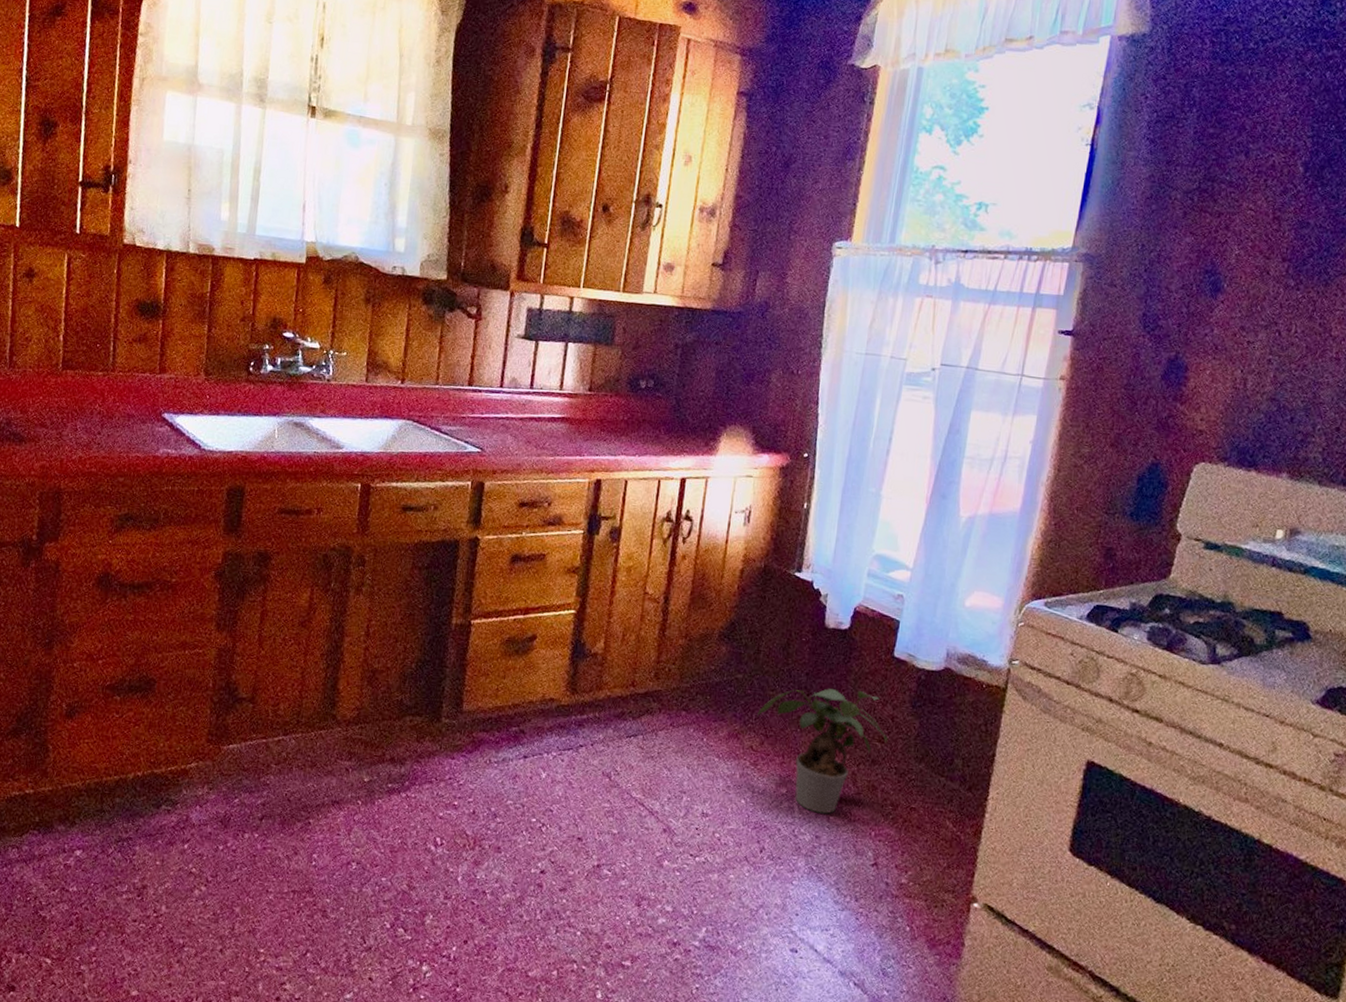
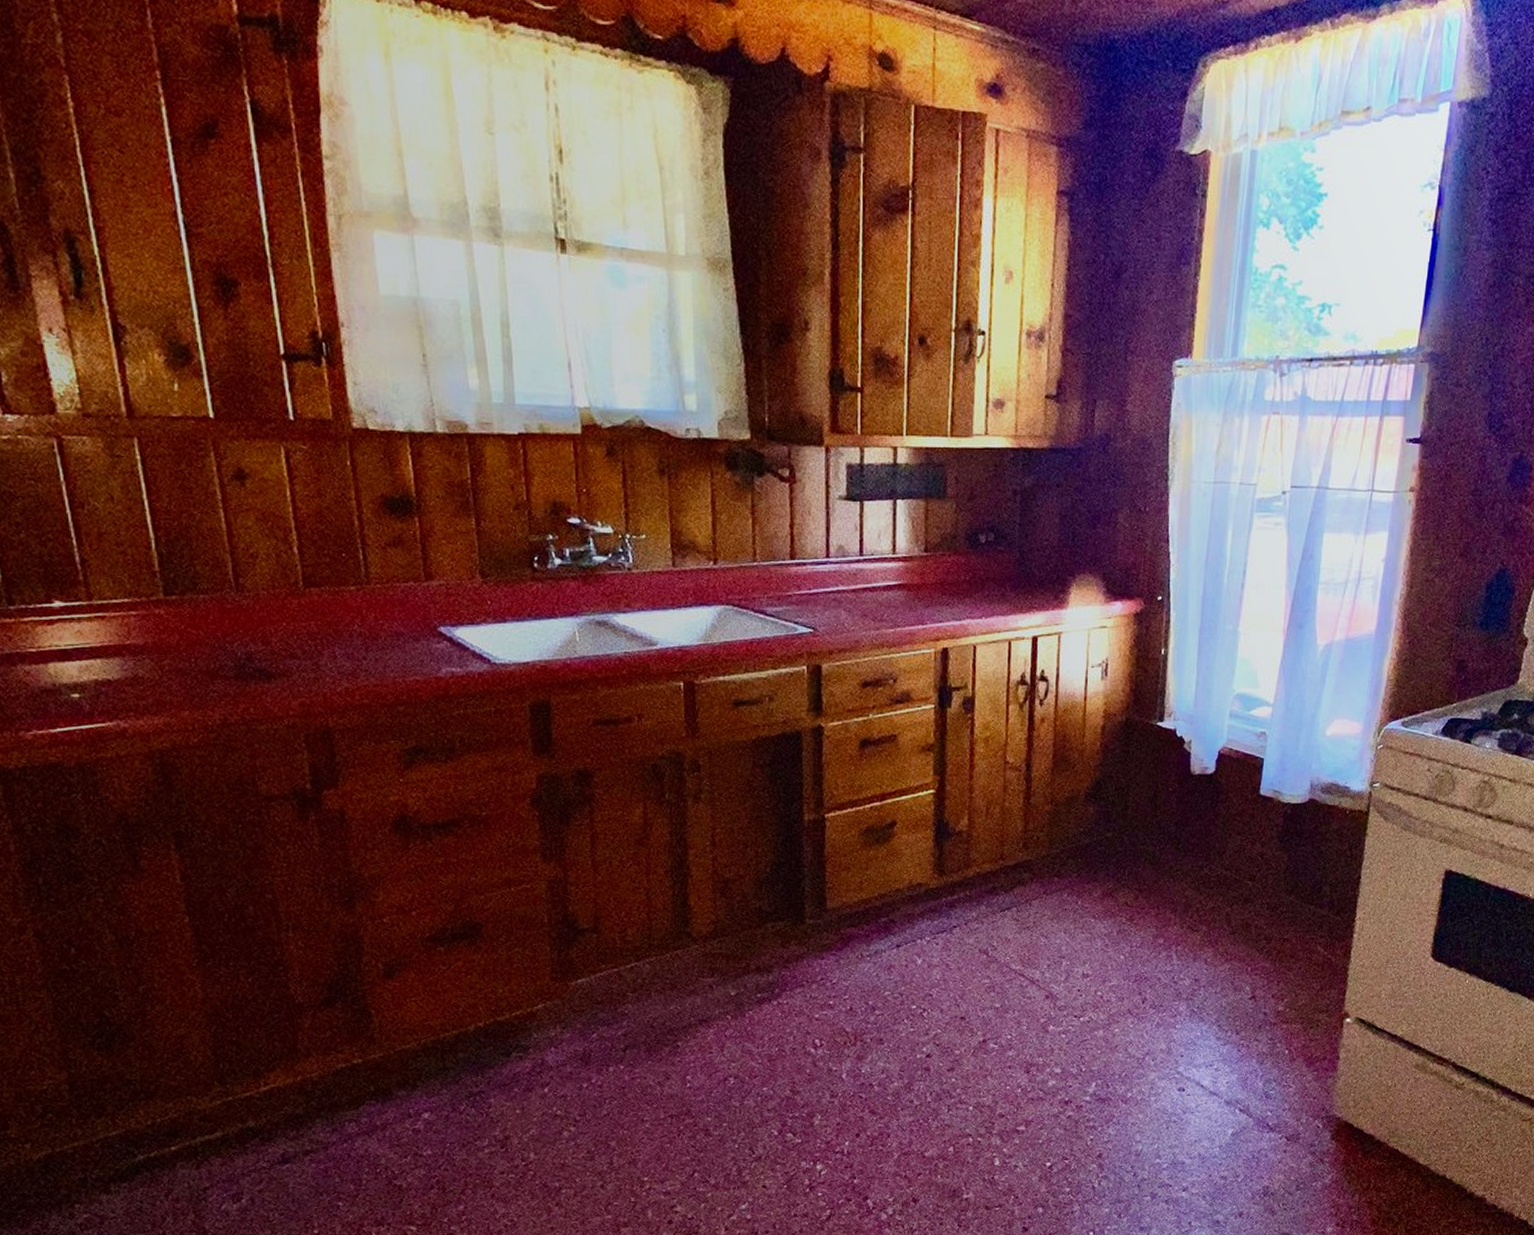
potted plant: present [757,688,889,814] -> none [1130,833,1259,958]

